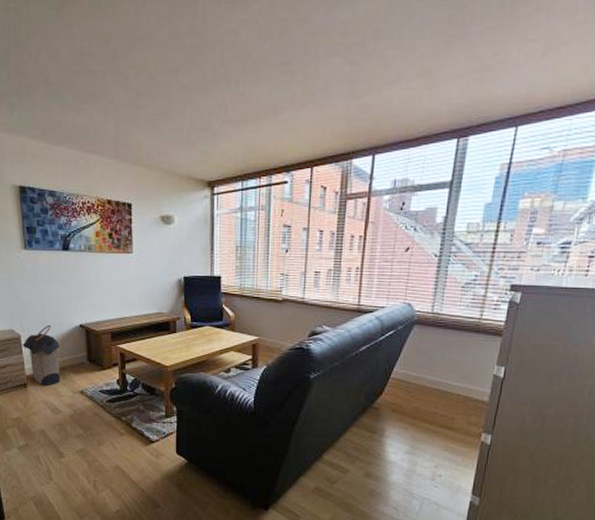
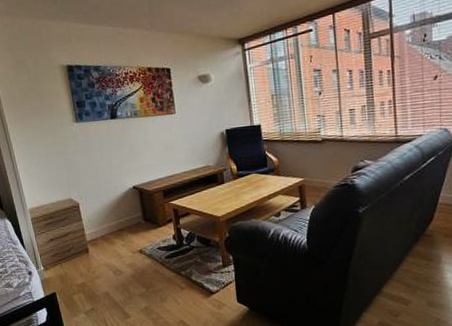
laundry hamper: present [22,324,61,386] -> none [81,190,120,250]

